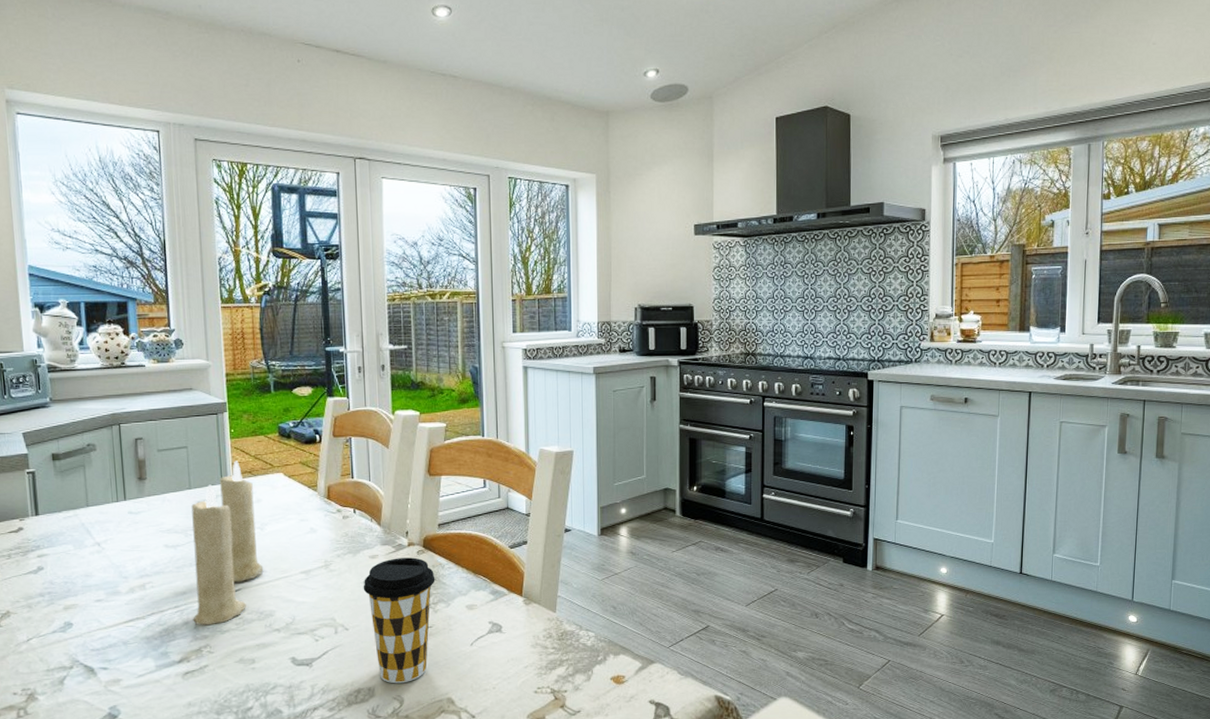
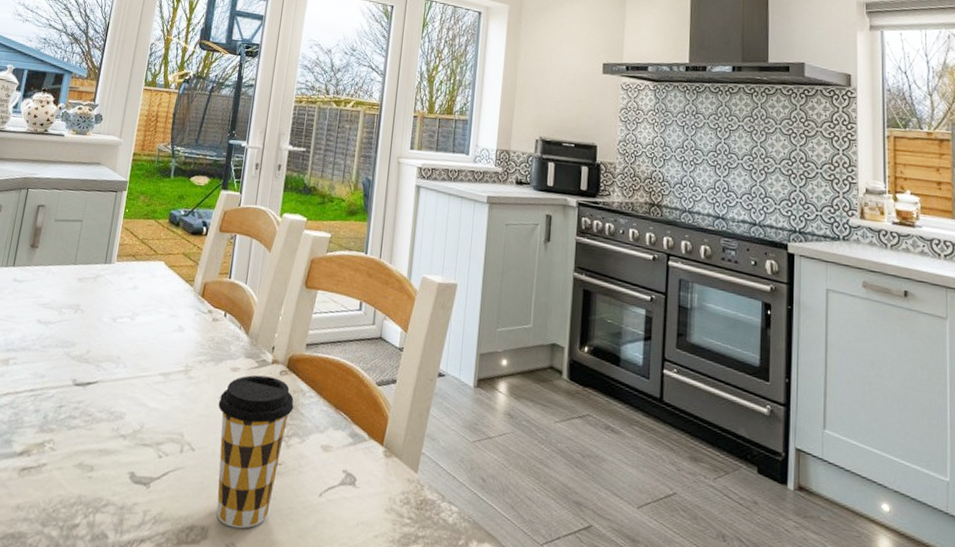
candle: present [191,461,264,626] -> none [44,242,134,418]

